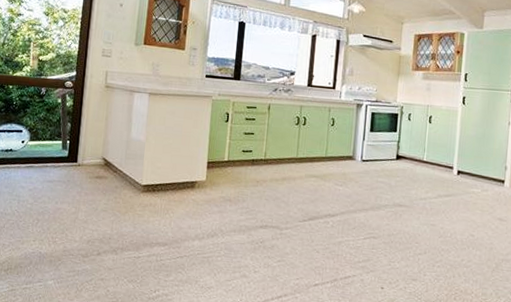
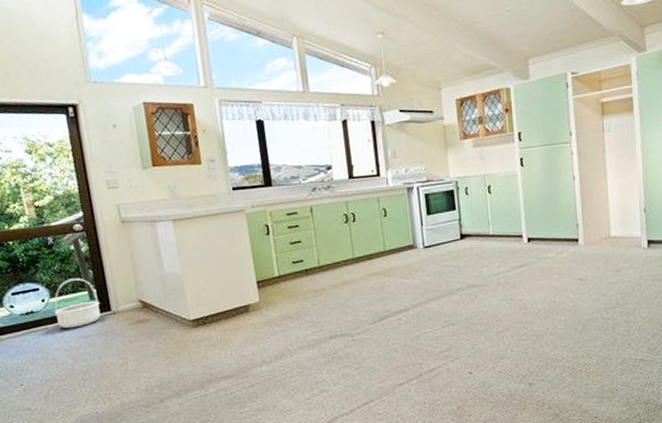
basket: none [30,127,69,172] -> present [54,278,101,329]

